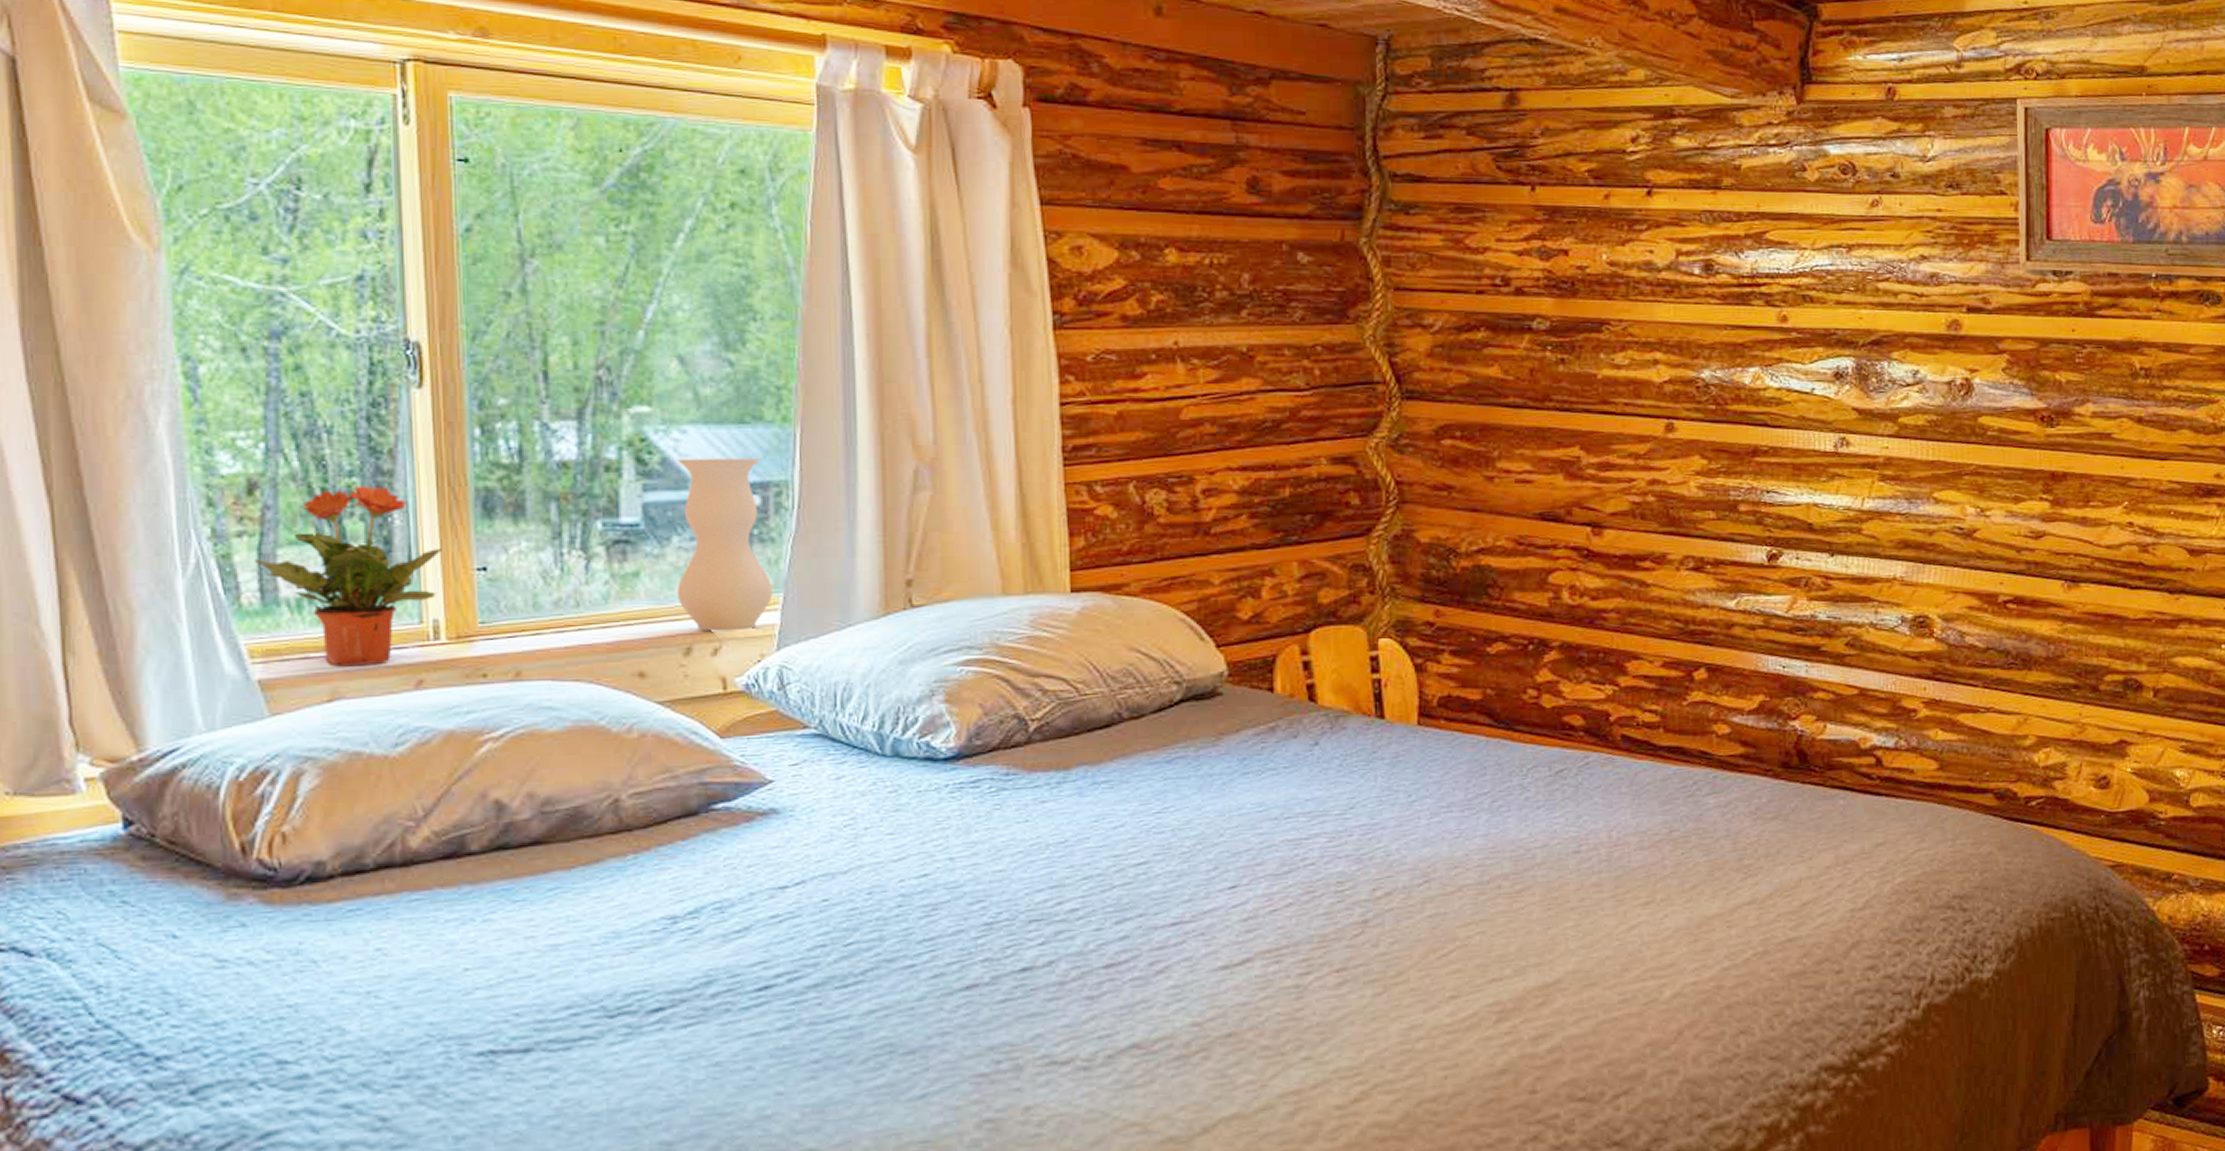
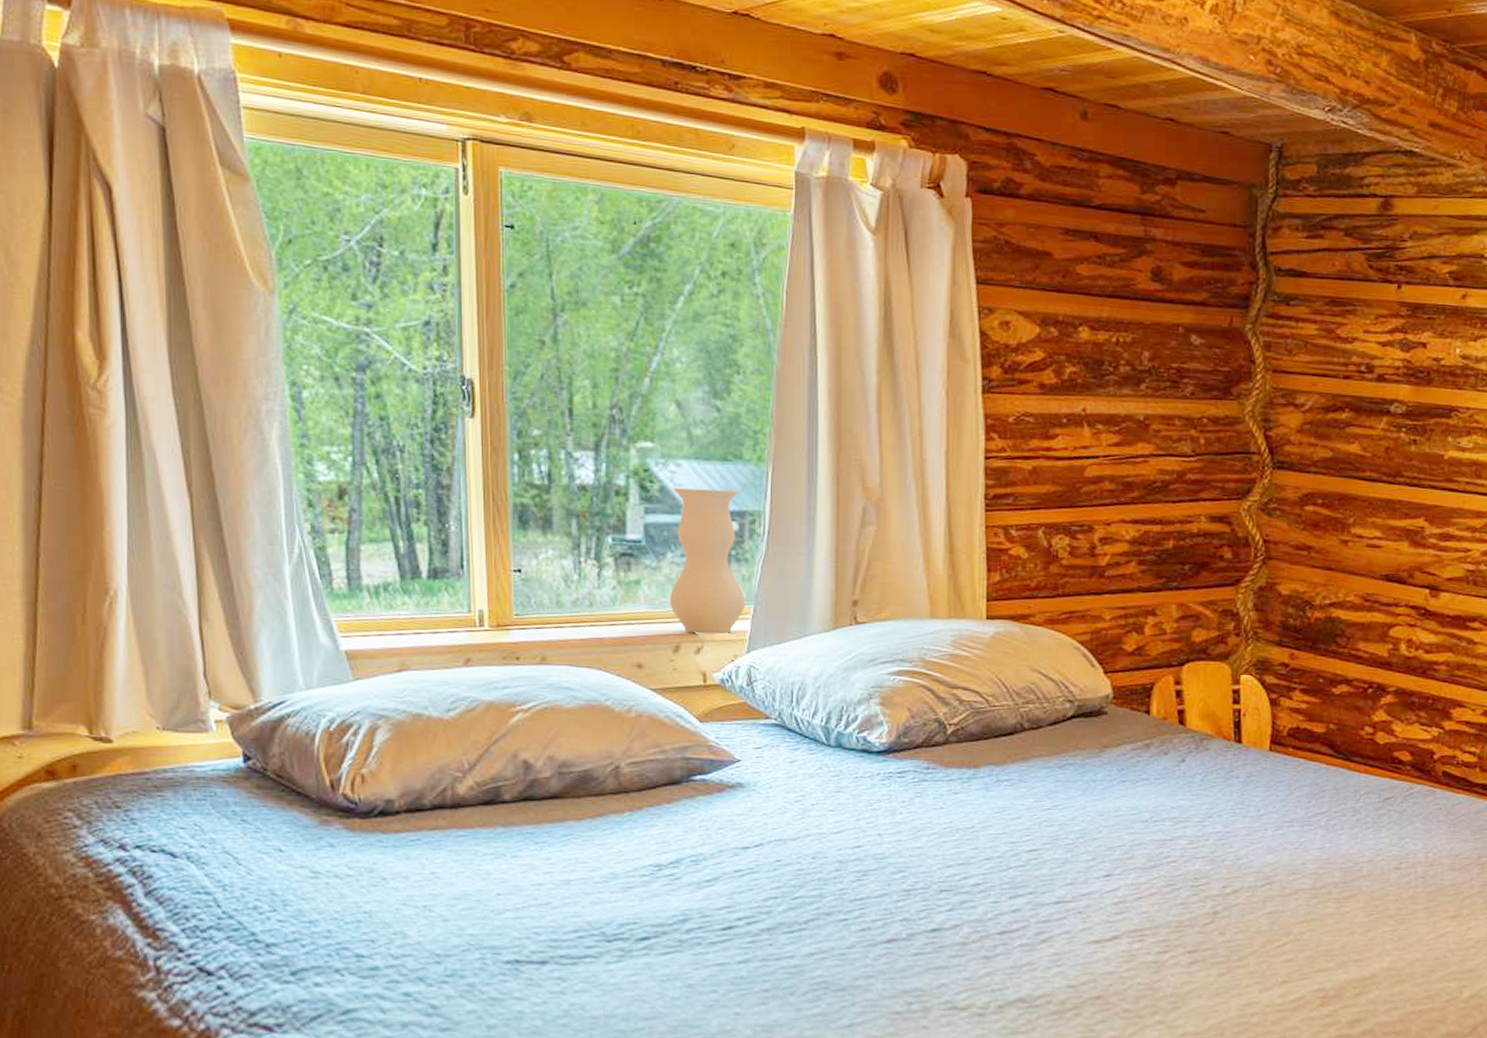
potted plant: present [255,486,442,667] -> none [343,496,487,644]

